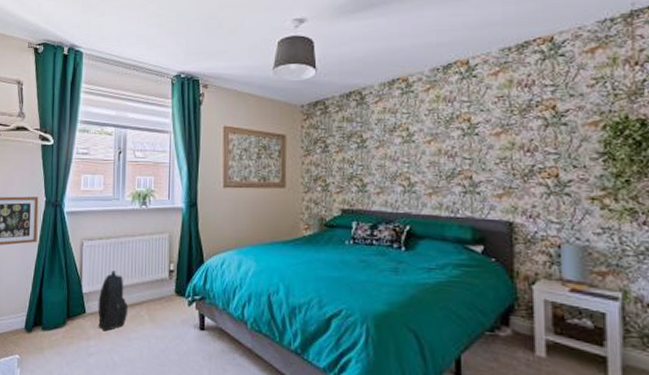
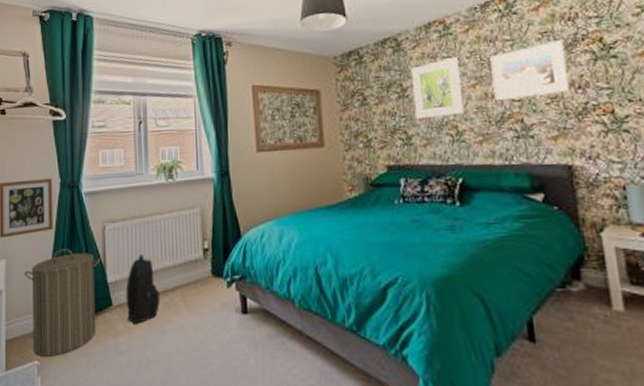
laundry hamper: none [9,260,77,353] -> present [24,249,100,356]
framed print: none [371,114,417,168] -> present [410,57,463,119]
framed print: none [447,105,519,158] -> present [490,40,570,102]

